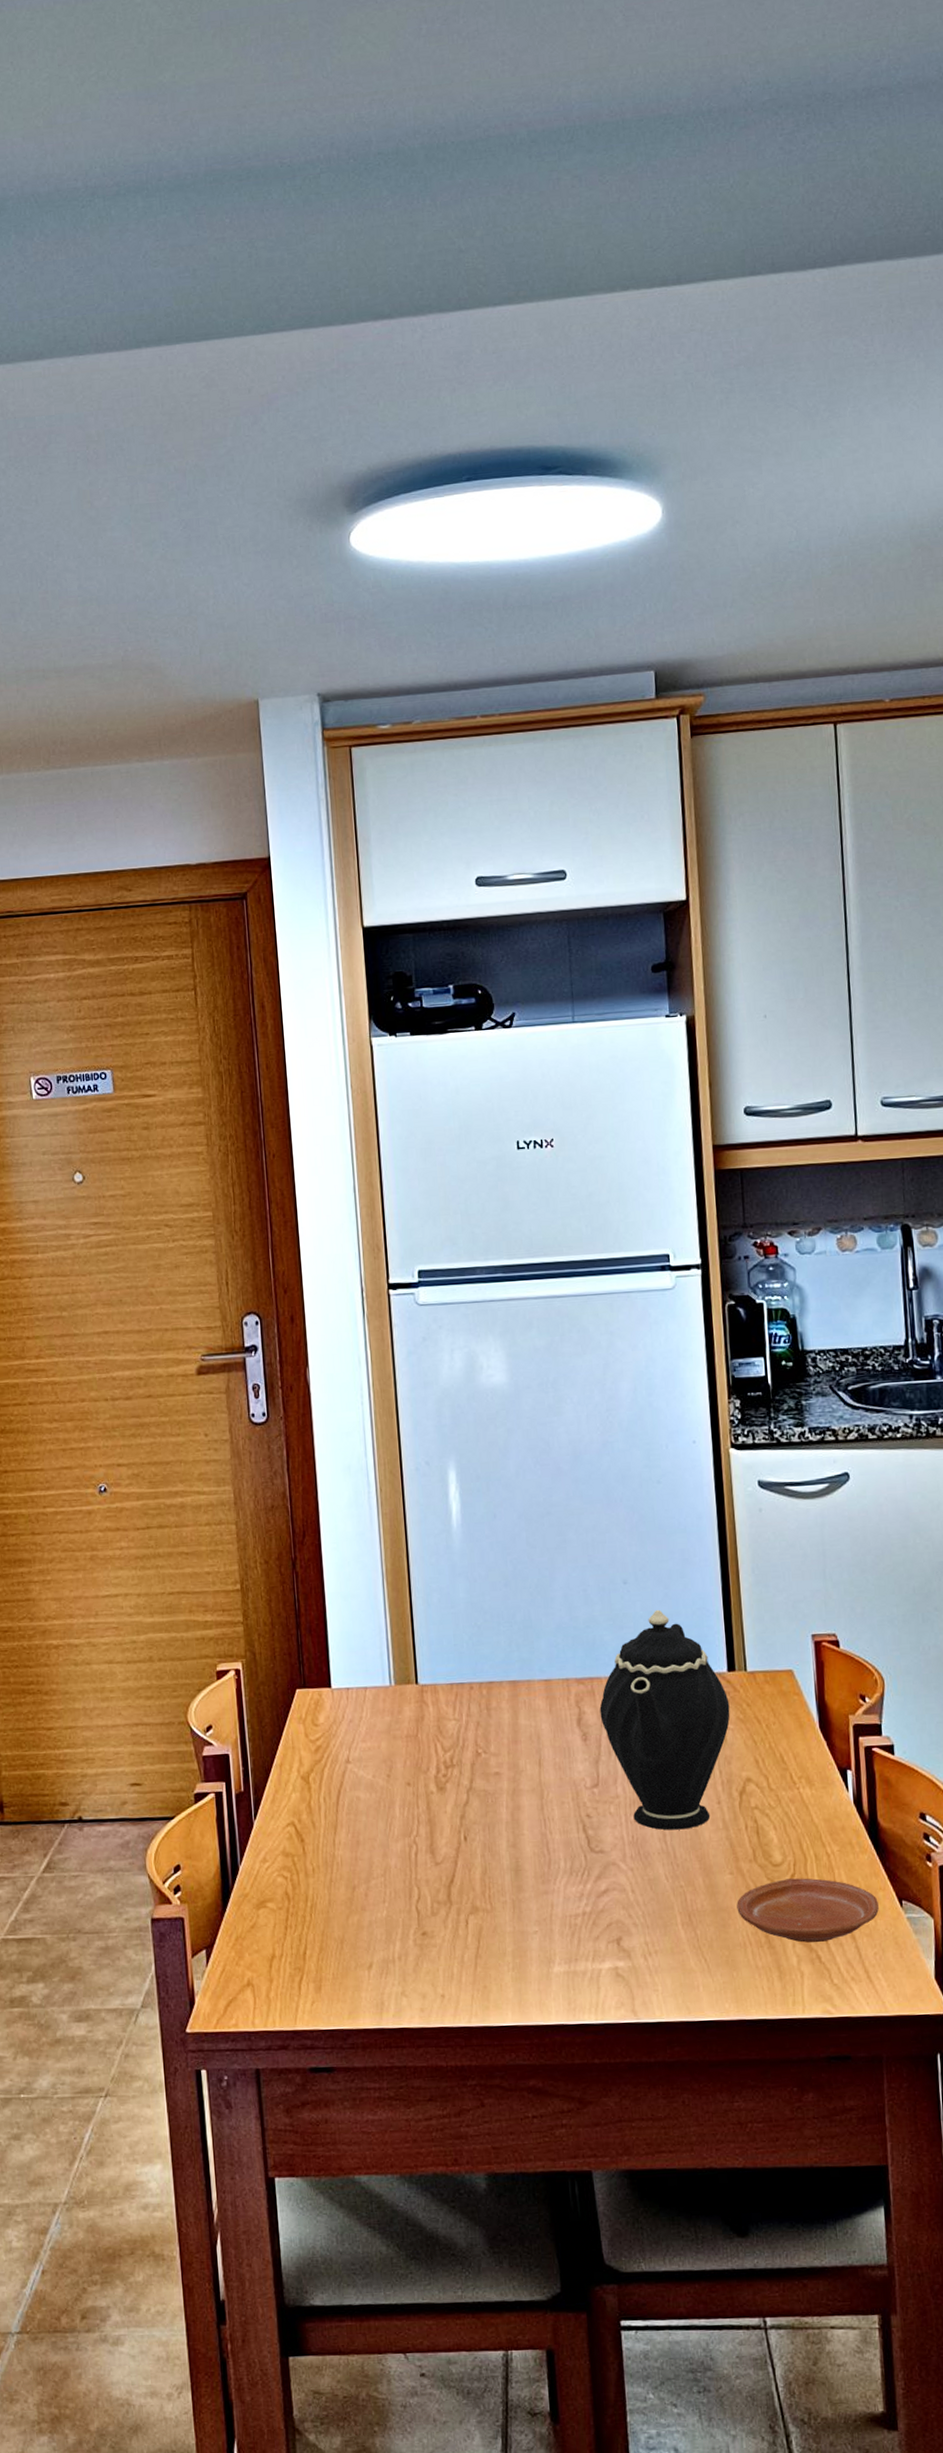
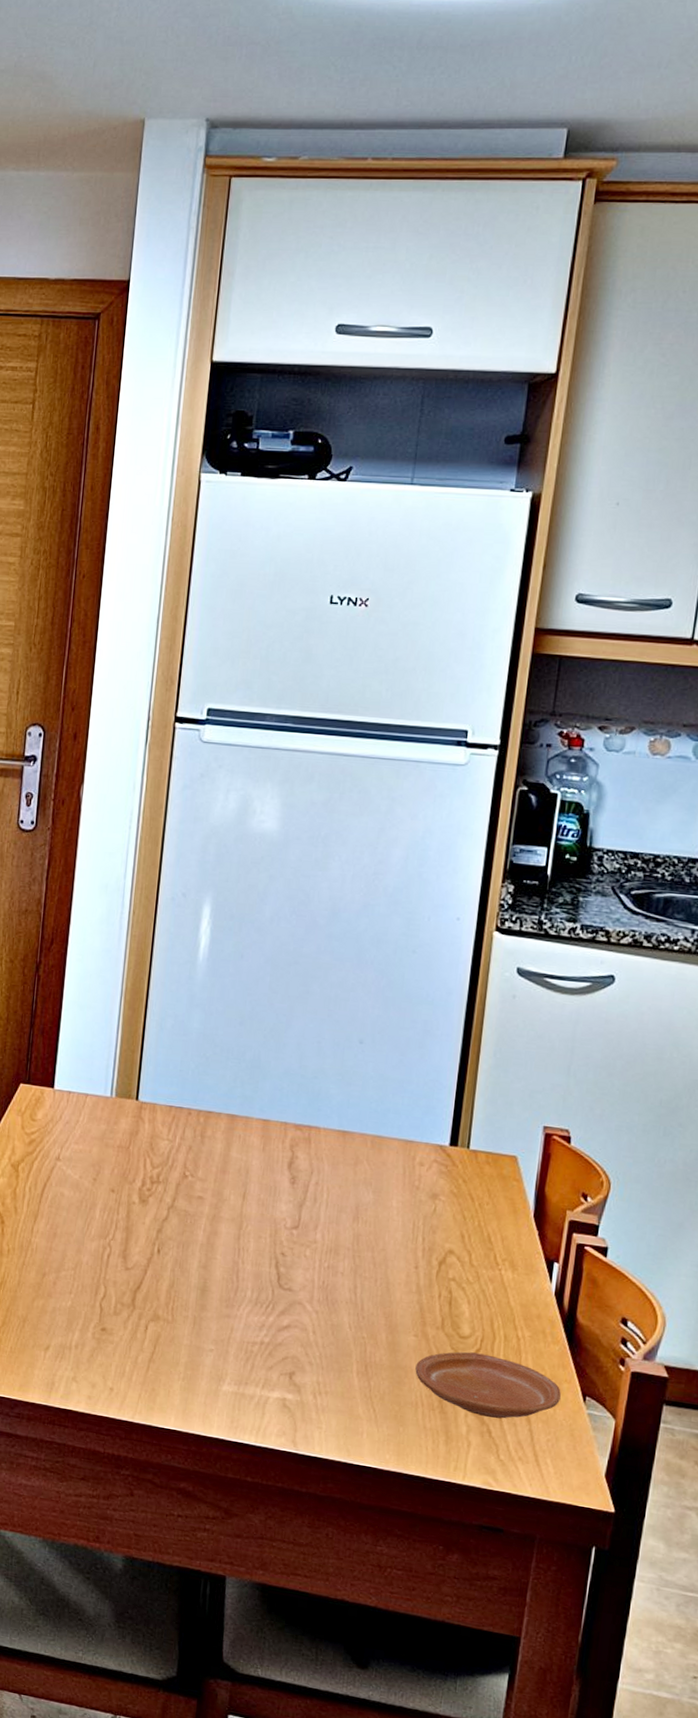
teapot: present [599,1609,730,1830] -> none [312,1073,446,1286]

